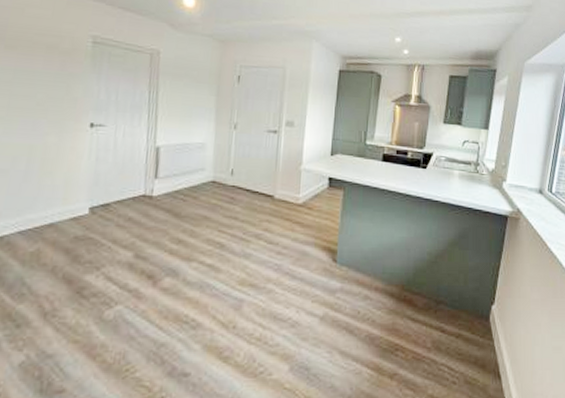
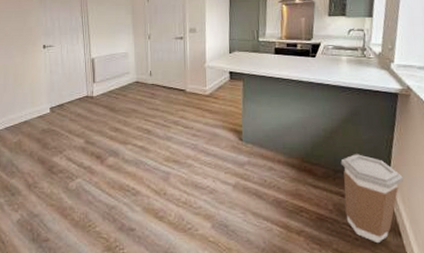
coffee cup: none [444,283,507,388] -> present [340,154,403,244]

